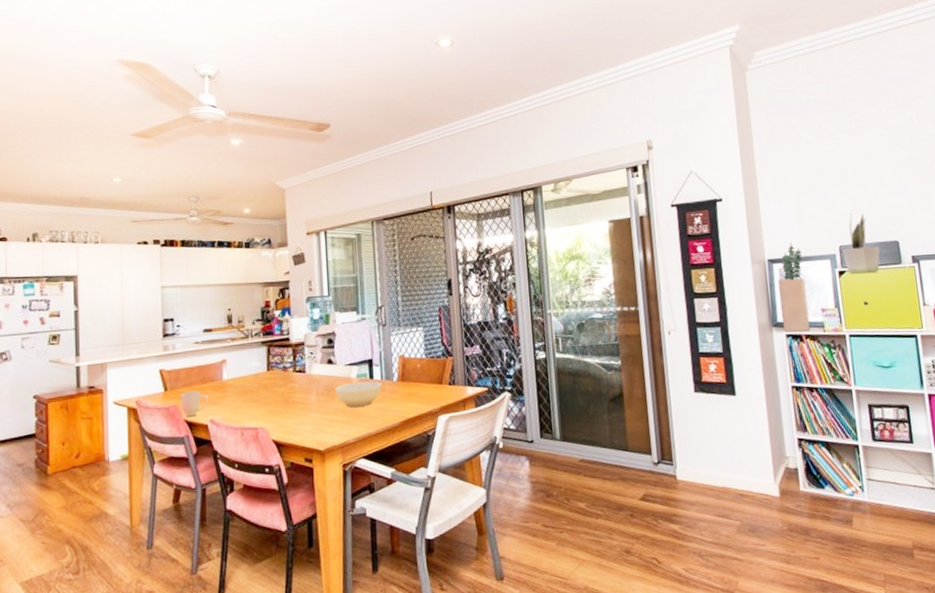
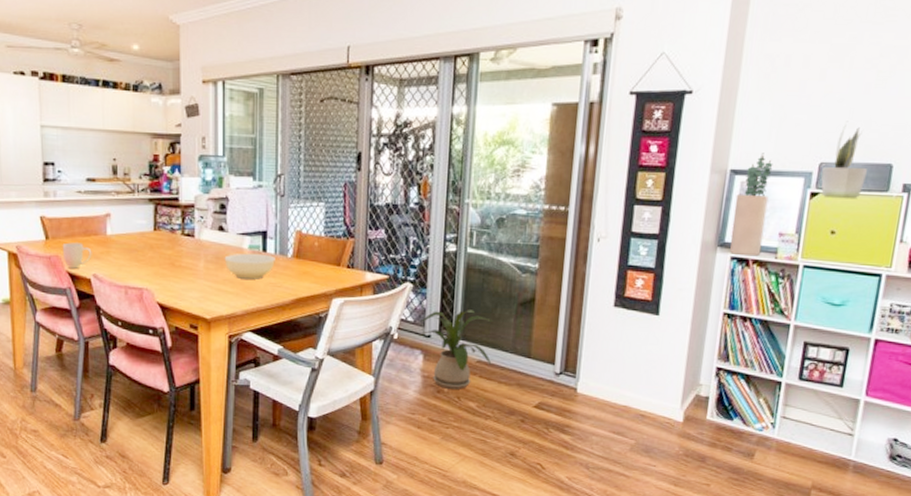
house plant: none [522,411,594,492] -> present [420,310,494,389]

